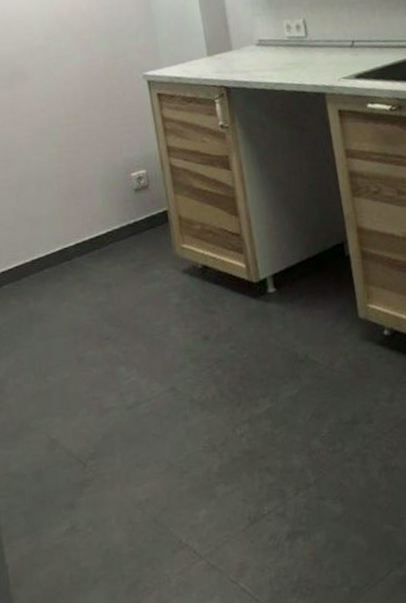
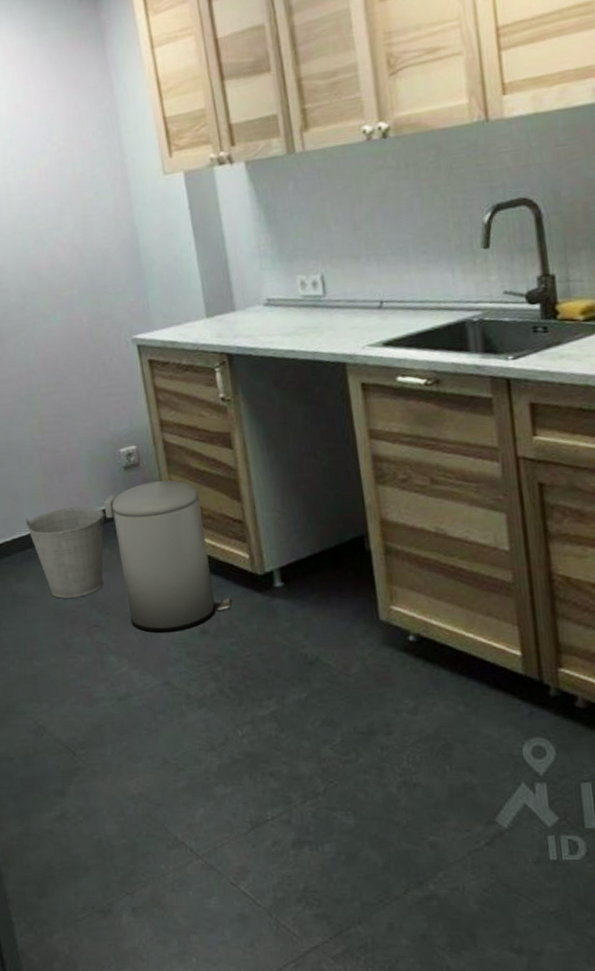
bucket: none [43,226,118,315] -> present [25,506,106,599]
pedal bin: none [116,200,231,342] -> present [103,480,233,633]

